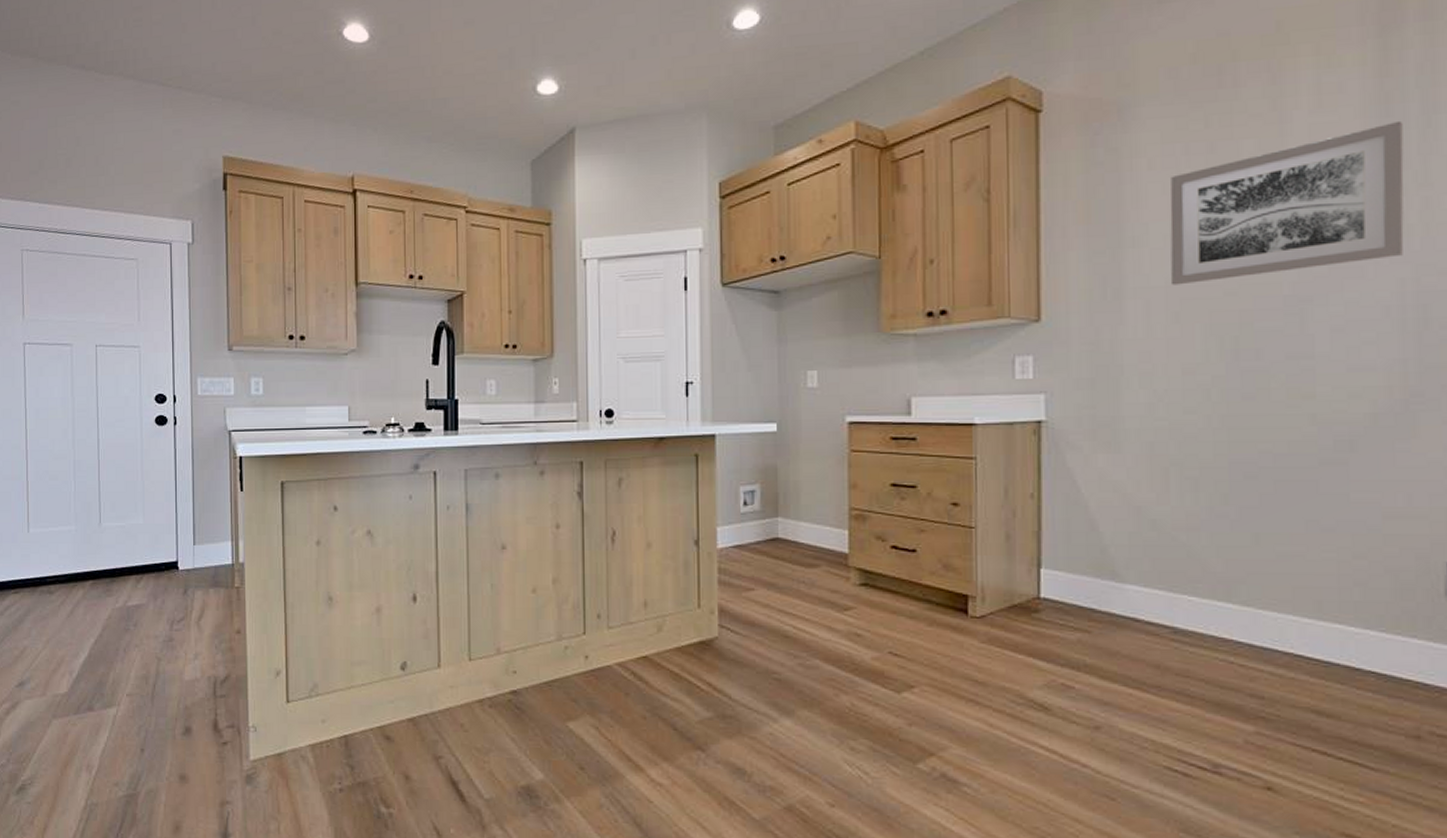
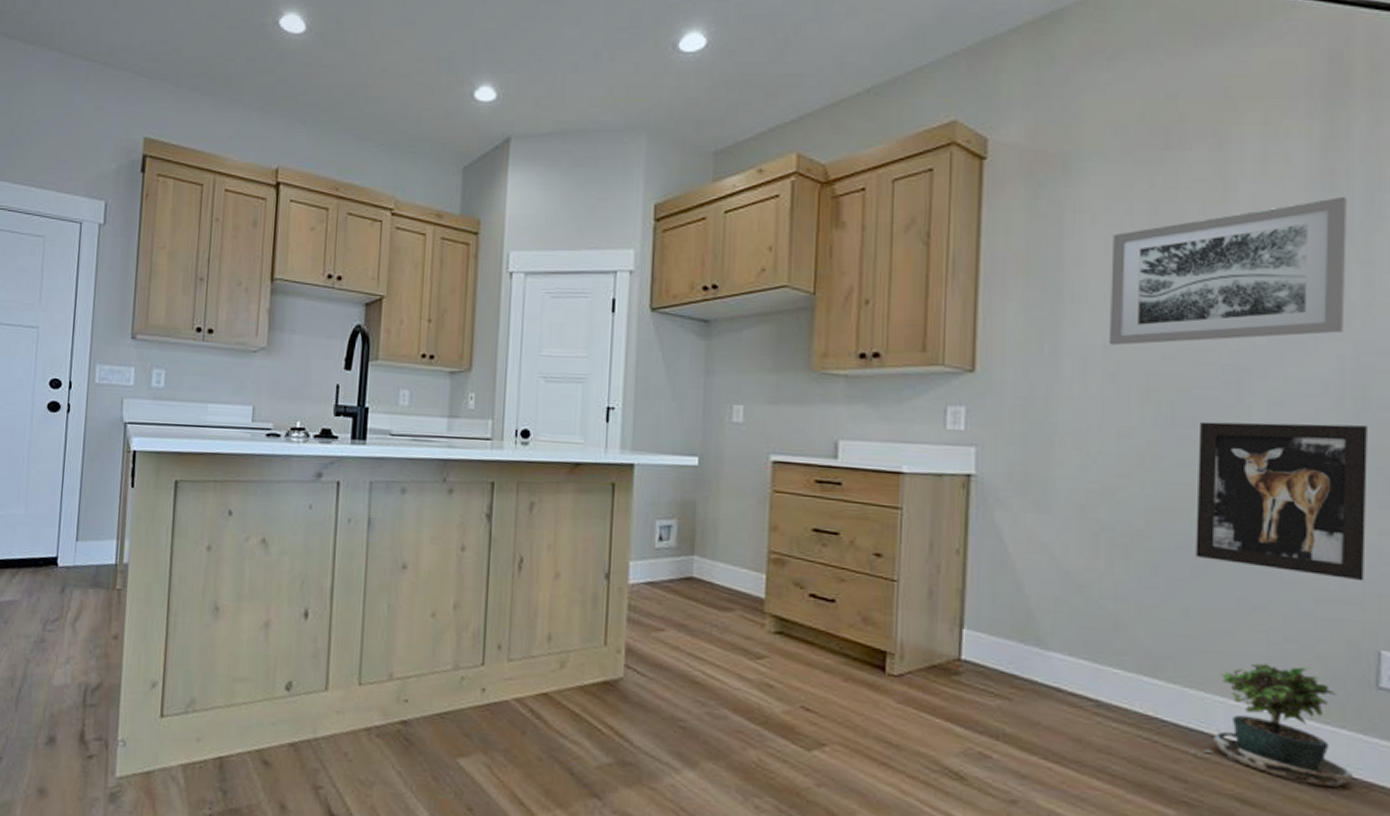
wall art: none [1263,346,1431,496] -> present [1196,421,1367,582]
potted plant: none [1266,580,1425,695] -> present [1190,662,1353,789]

